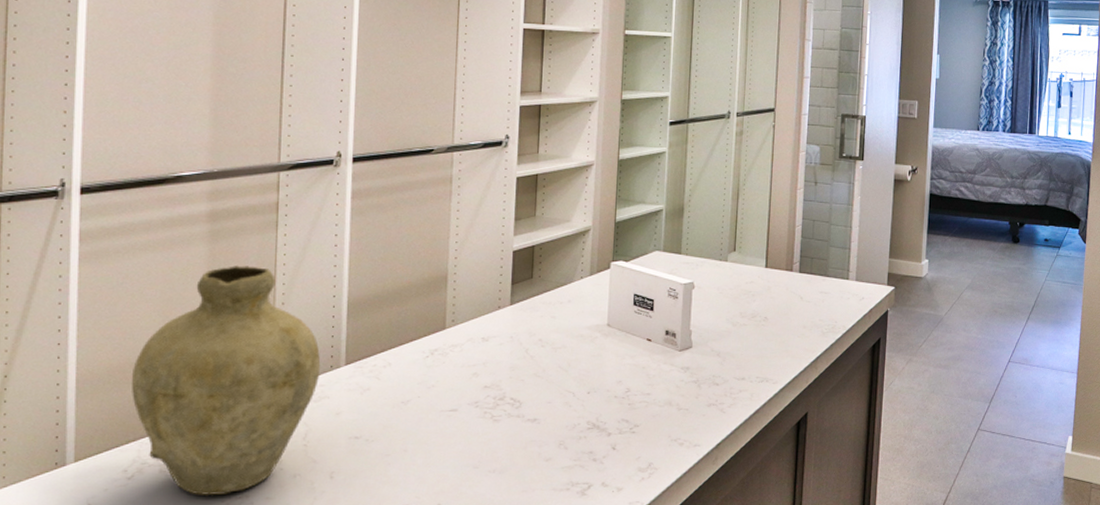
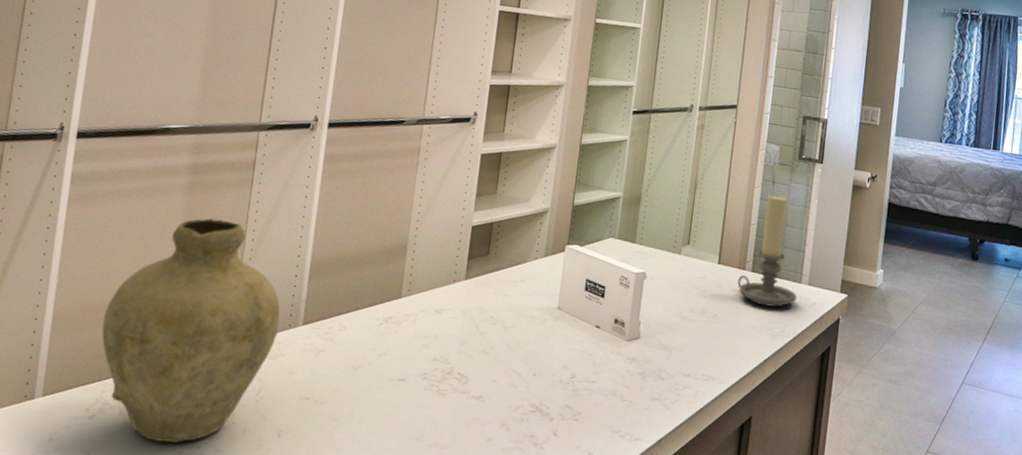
candle holder: none [785,194,845,305] -> present [737,194,797,307]

